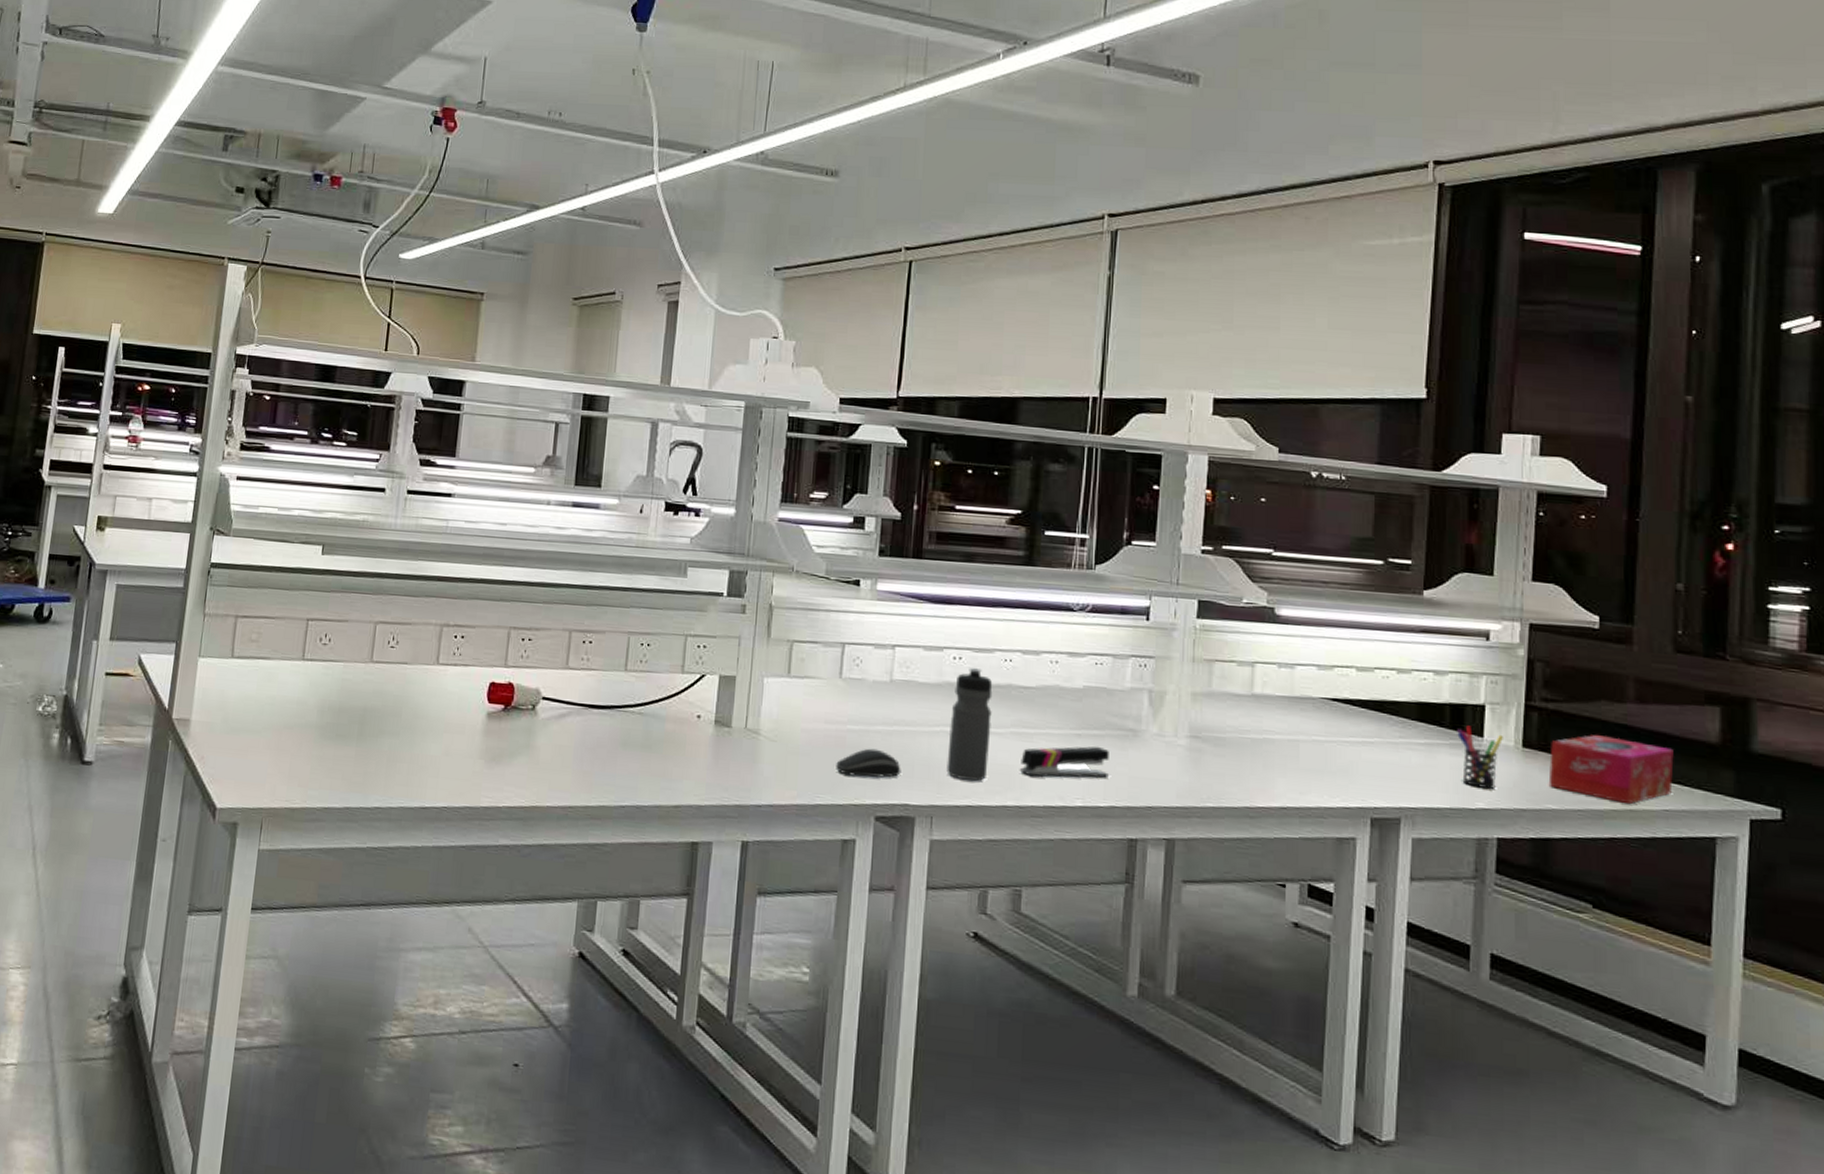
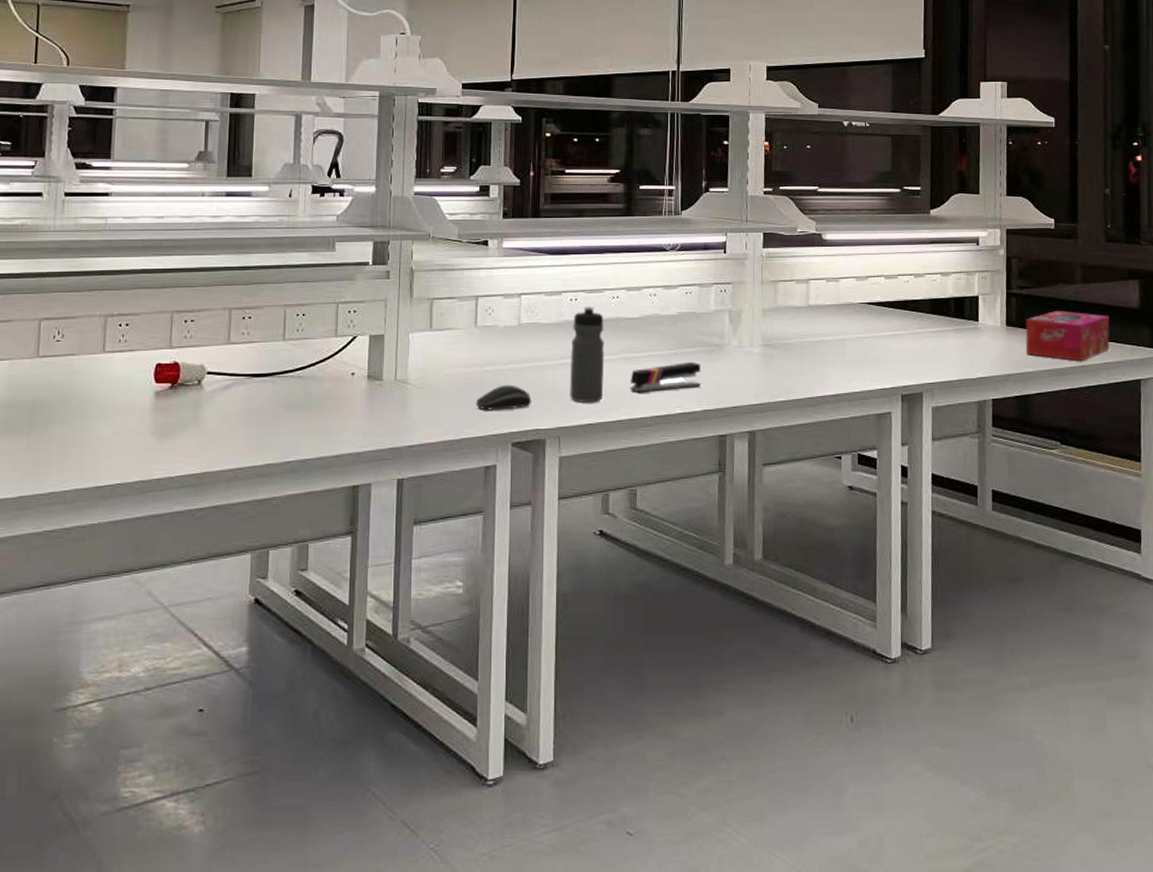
pen holder: present [1457,725,1503,789] -> none [960,313,992,361]

